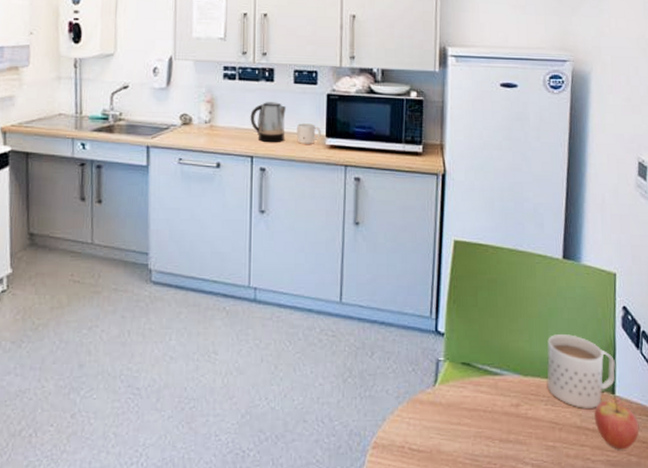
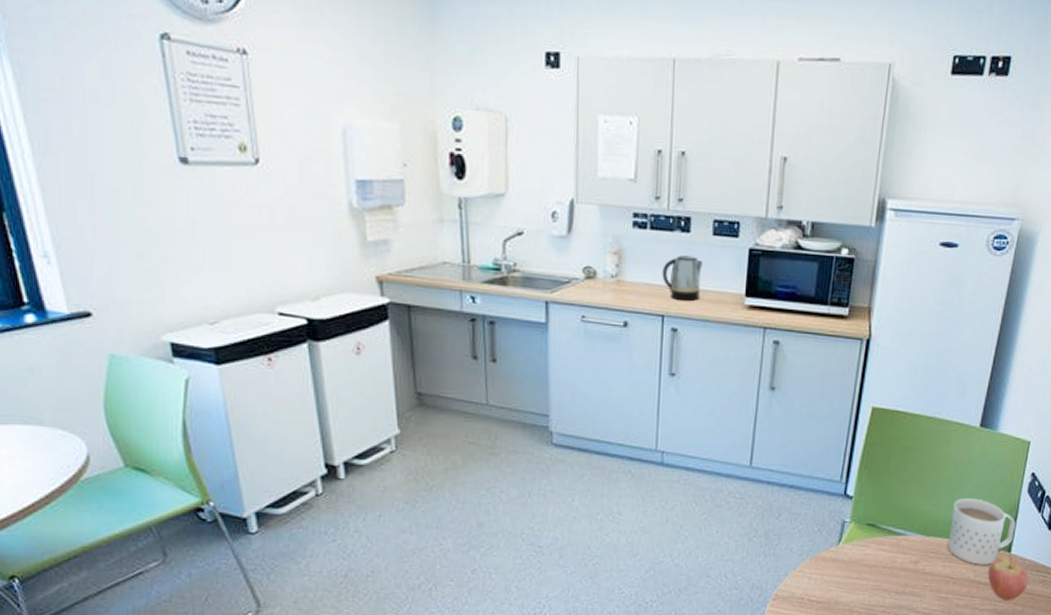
mug: present [297,123,321,144] -> none [713,280,740,304]

